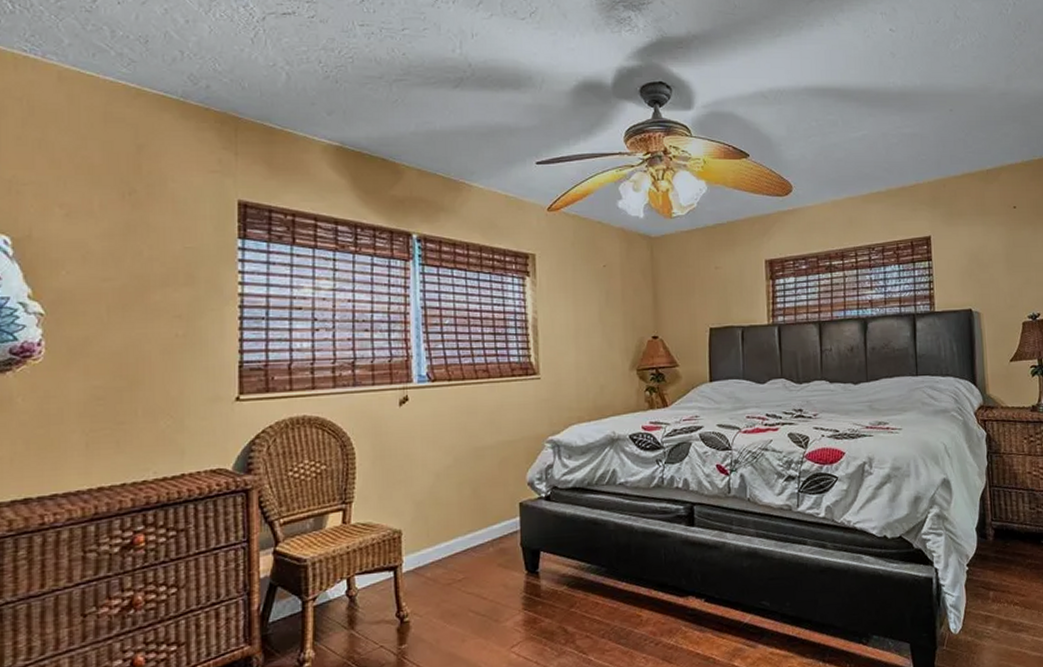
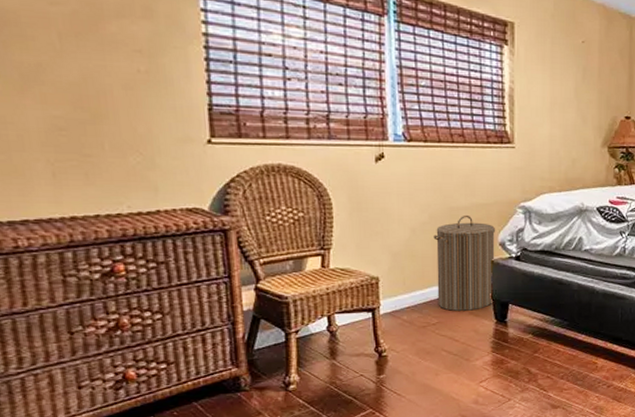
laundry hamper: none [458,454,524,564] -> present [433,214,495,312]

